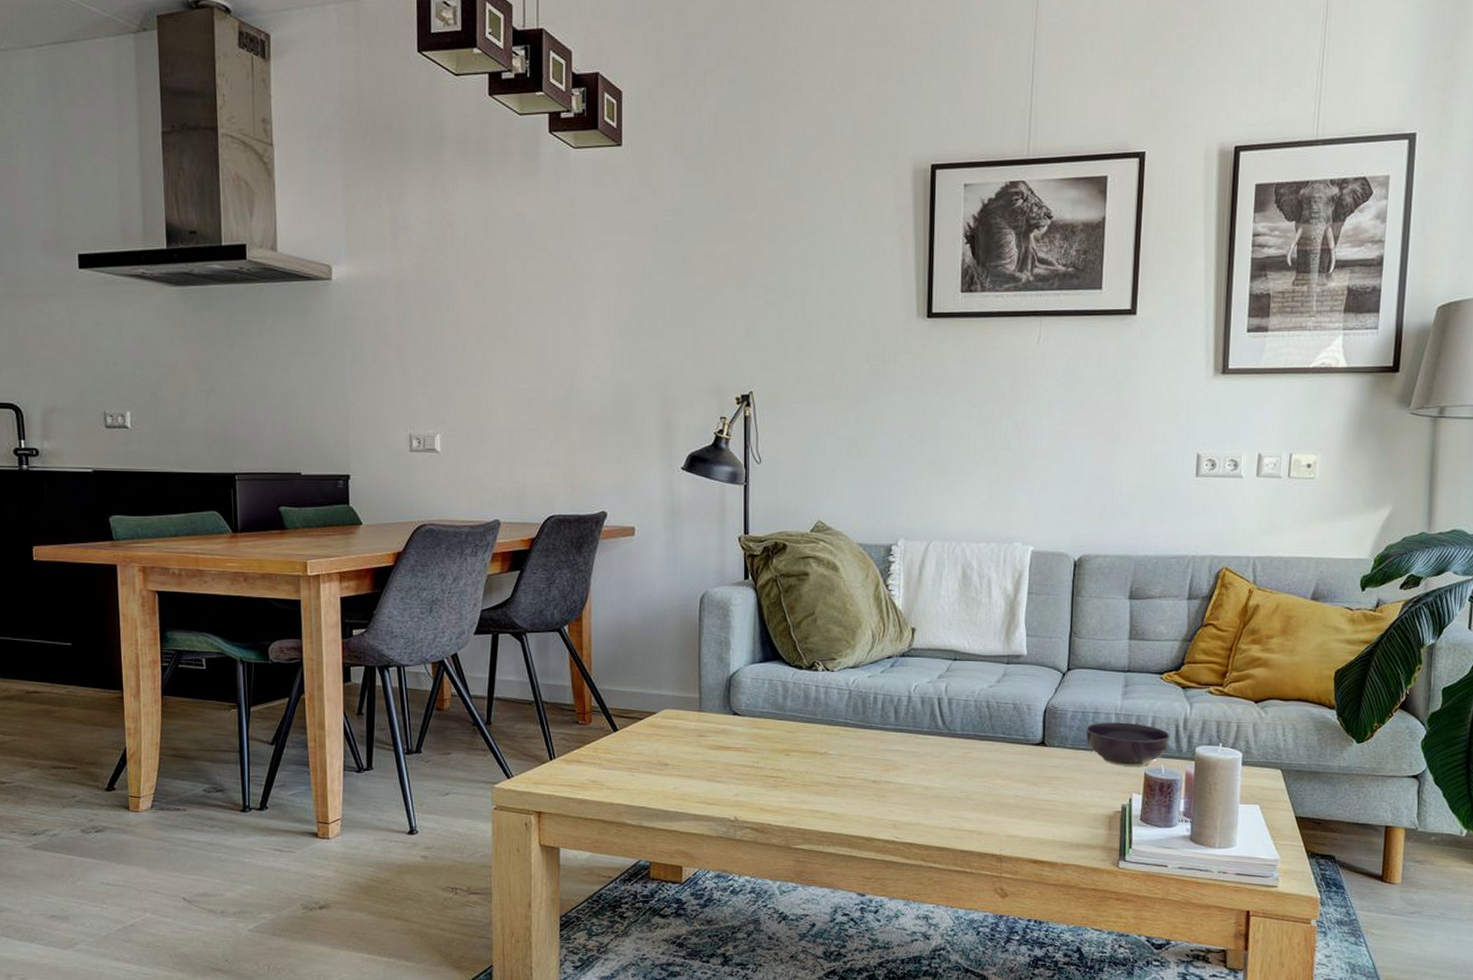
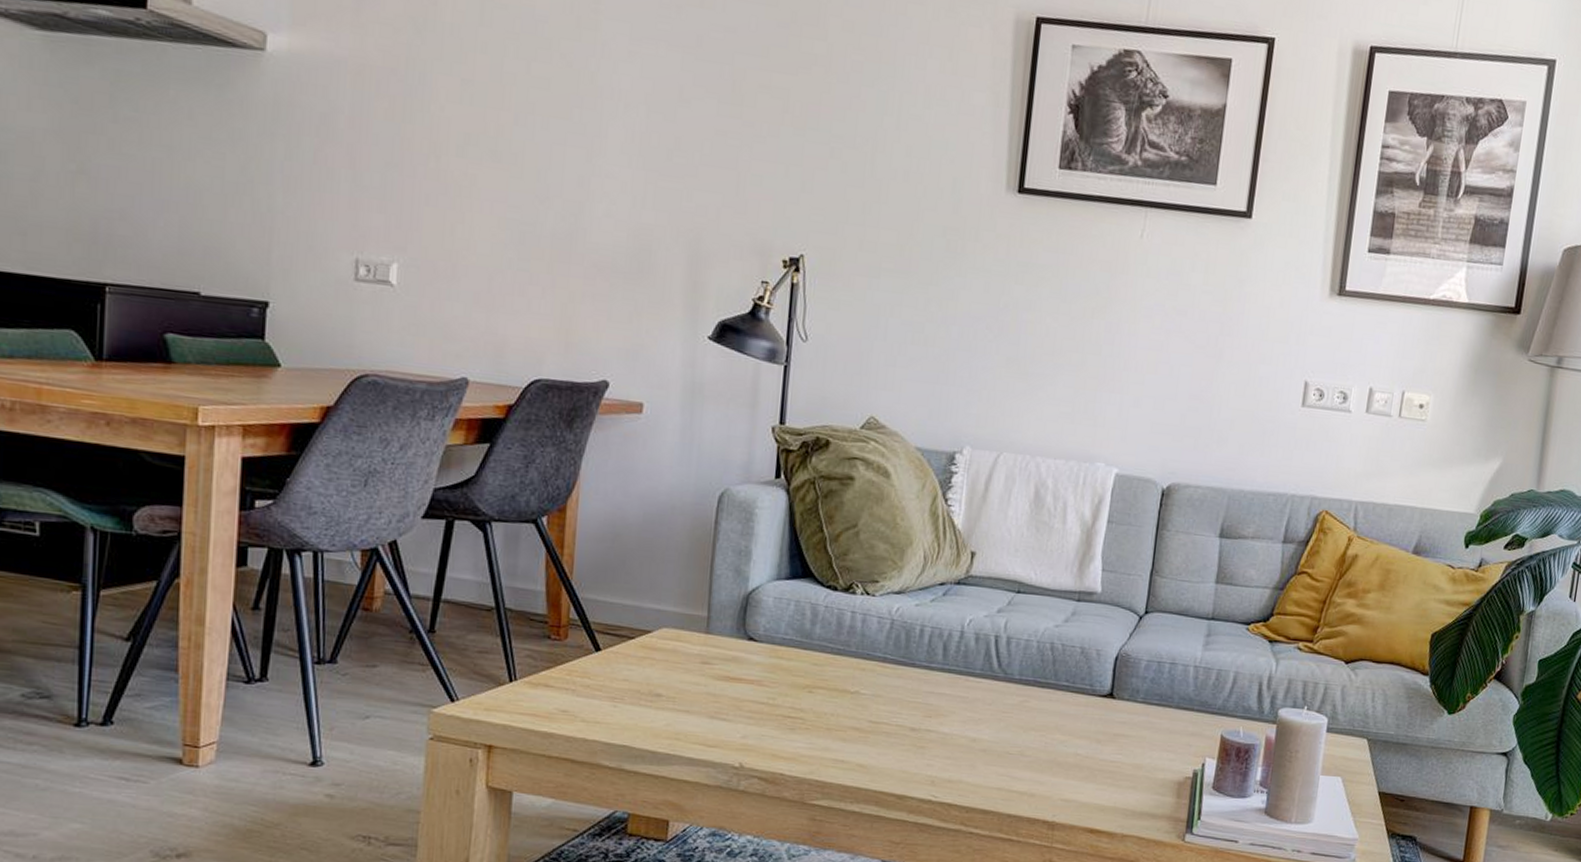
bowl: present [1086,722,1170,766] -> none [1159,674,1252,728]

